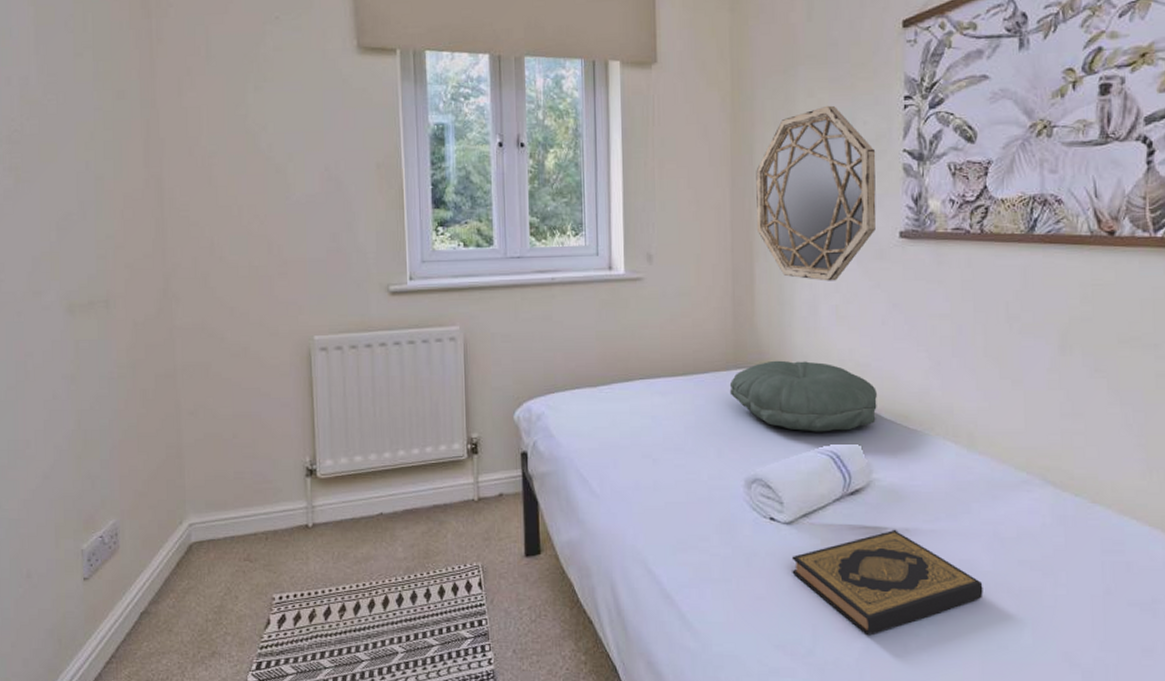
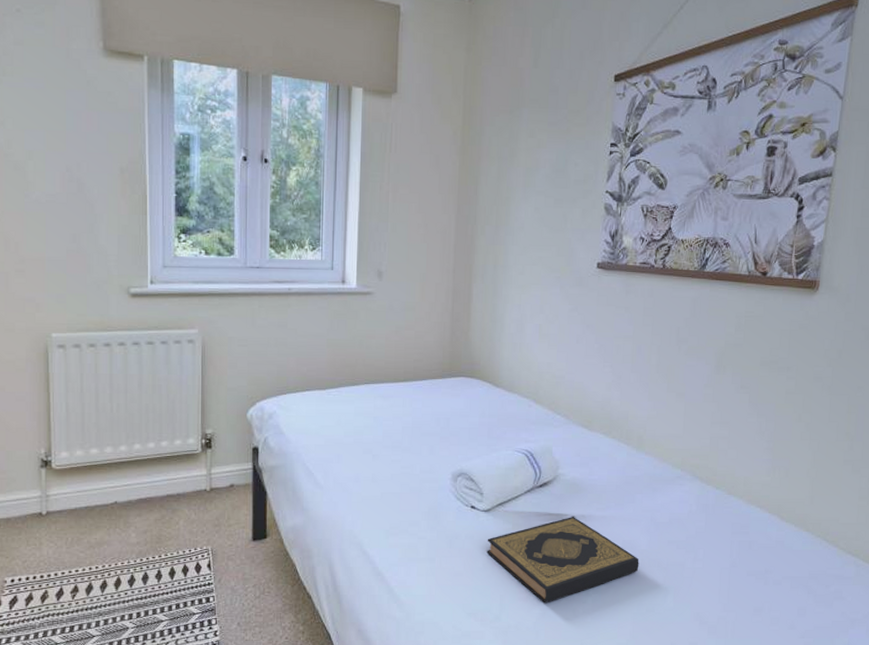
pillow: present [729,360,877,432] -> none [444,370,568,434]
home mirror: present [756,105,876,281] -> none [476,146,583,303]

